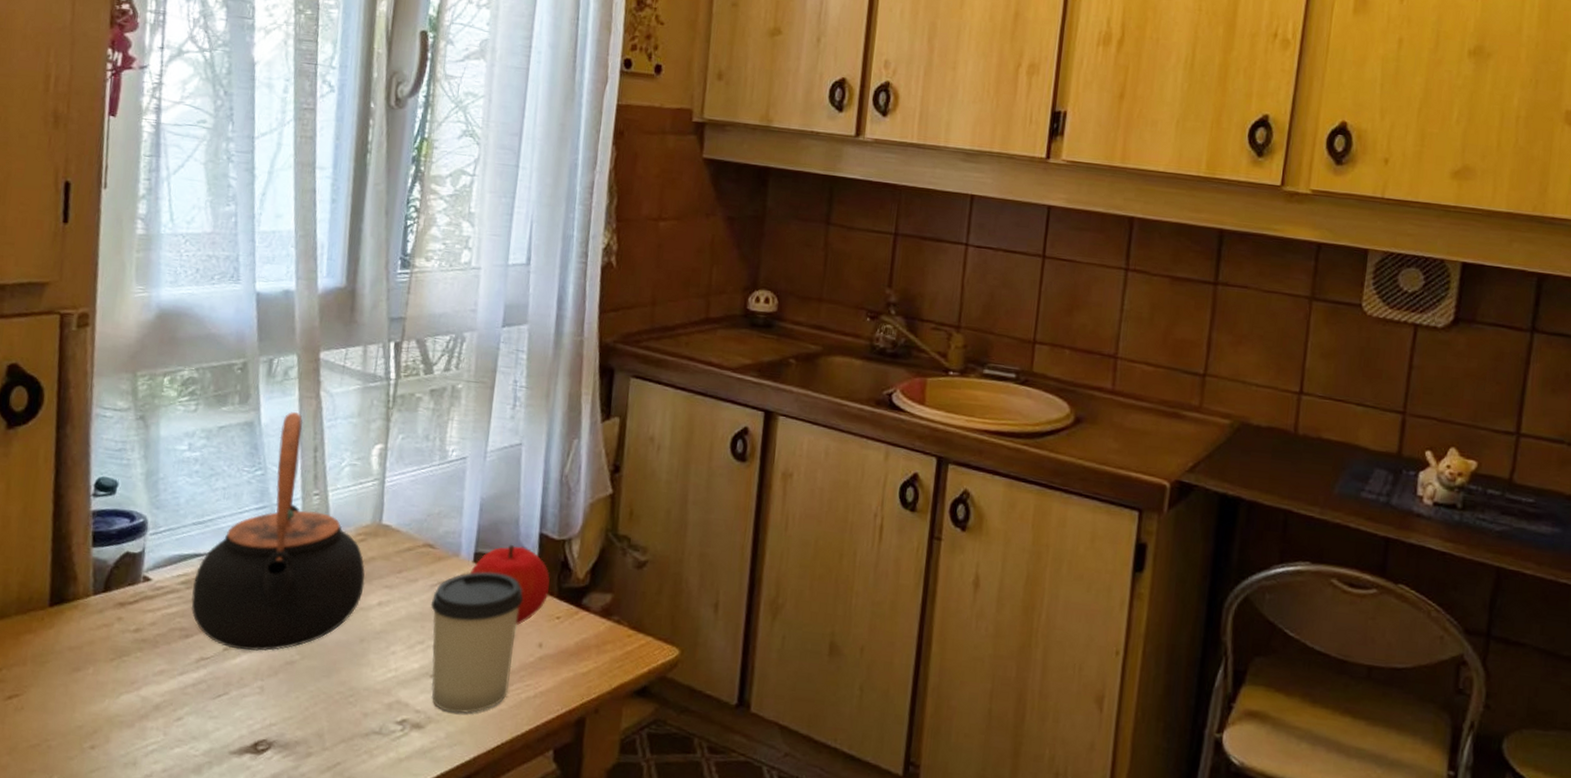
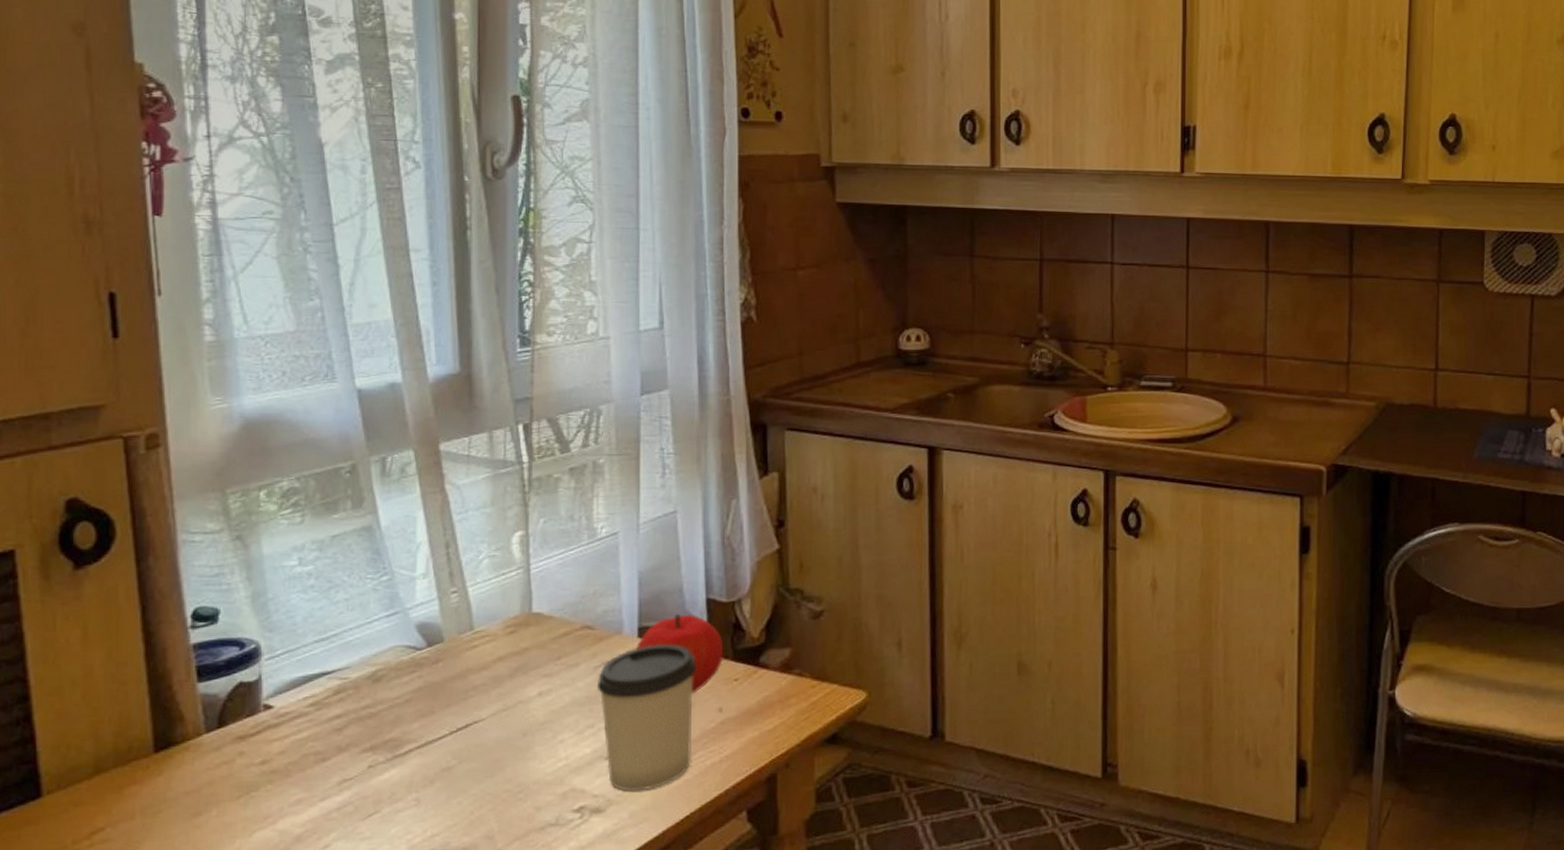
teapot: present [191,412,365,651] -> none [323,510,520,765]

